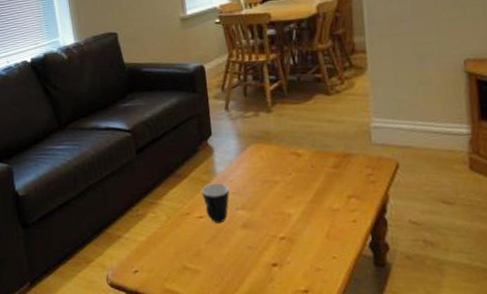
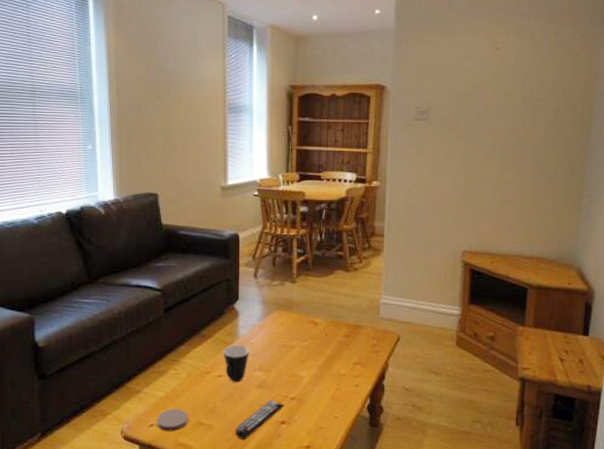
coaster: none [140,253,174,278] -> present [156,408,189,432]
remote control: none [223,240,274,285] -> present [235,399,284,440]

